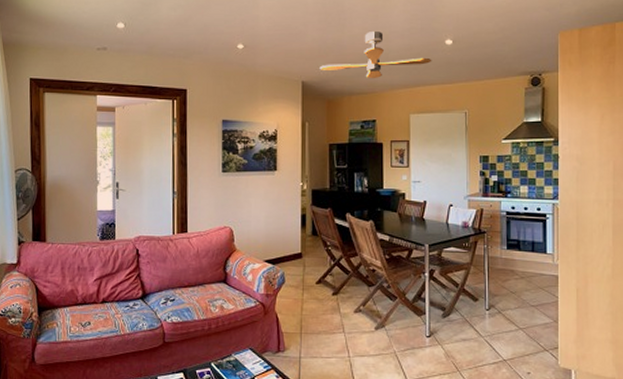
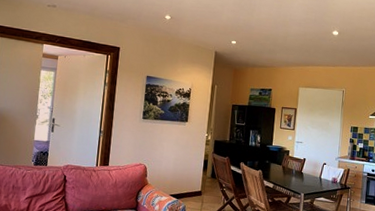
ceiling fan: present [319,32,432,79] -> none [230,17,321,56]

